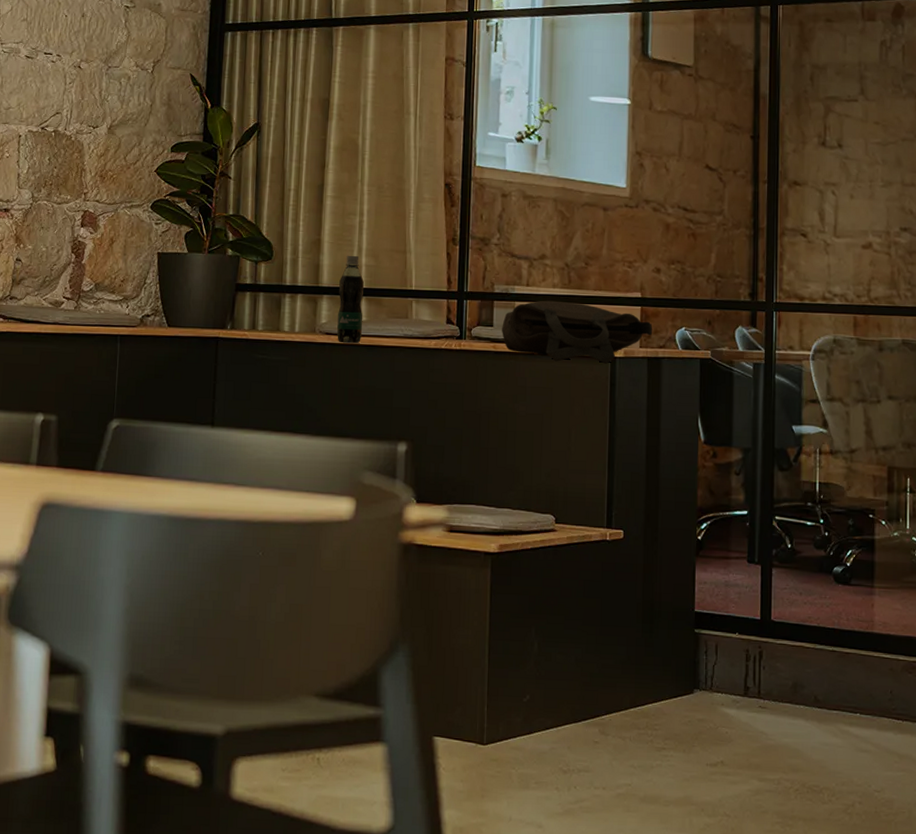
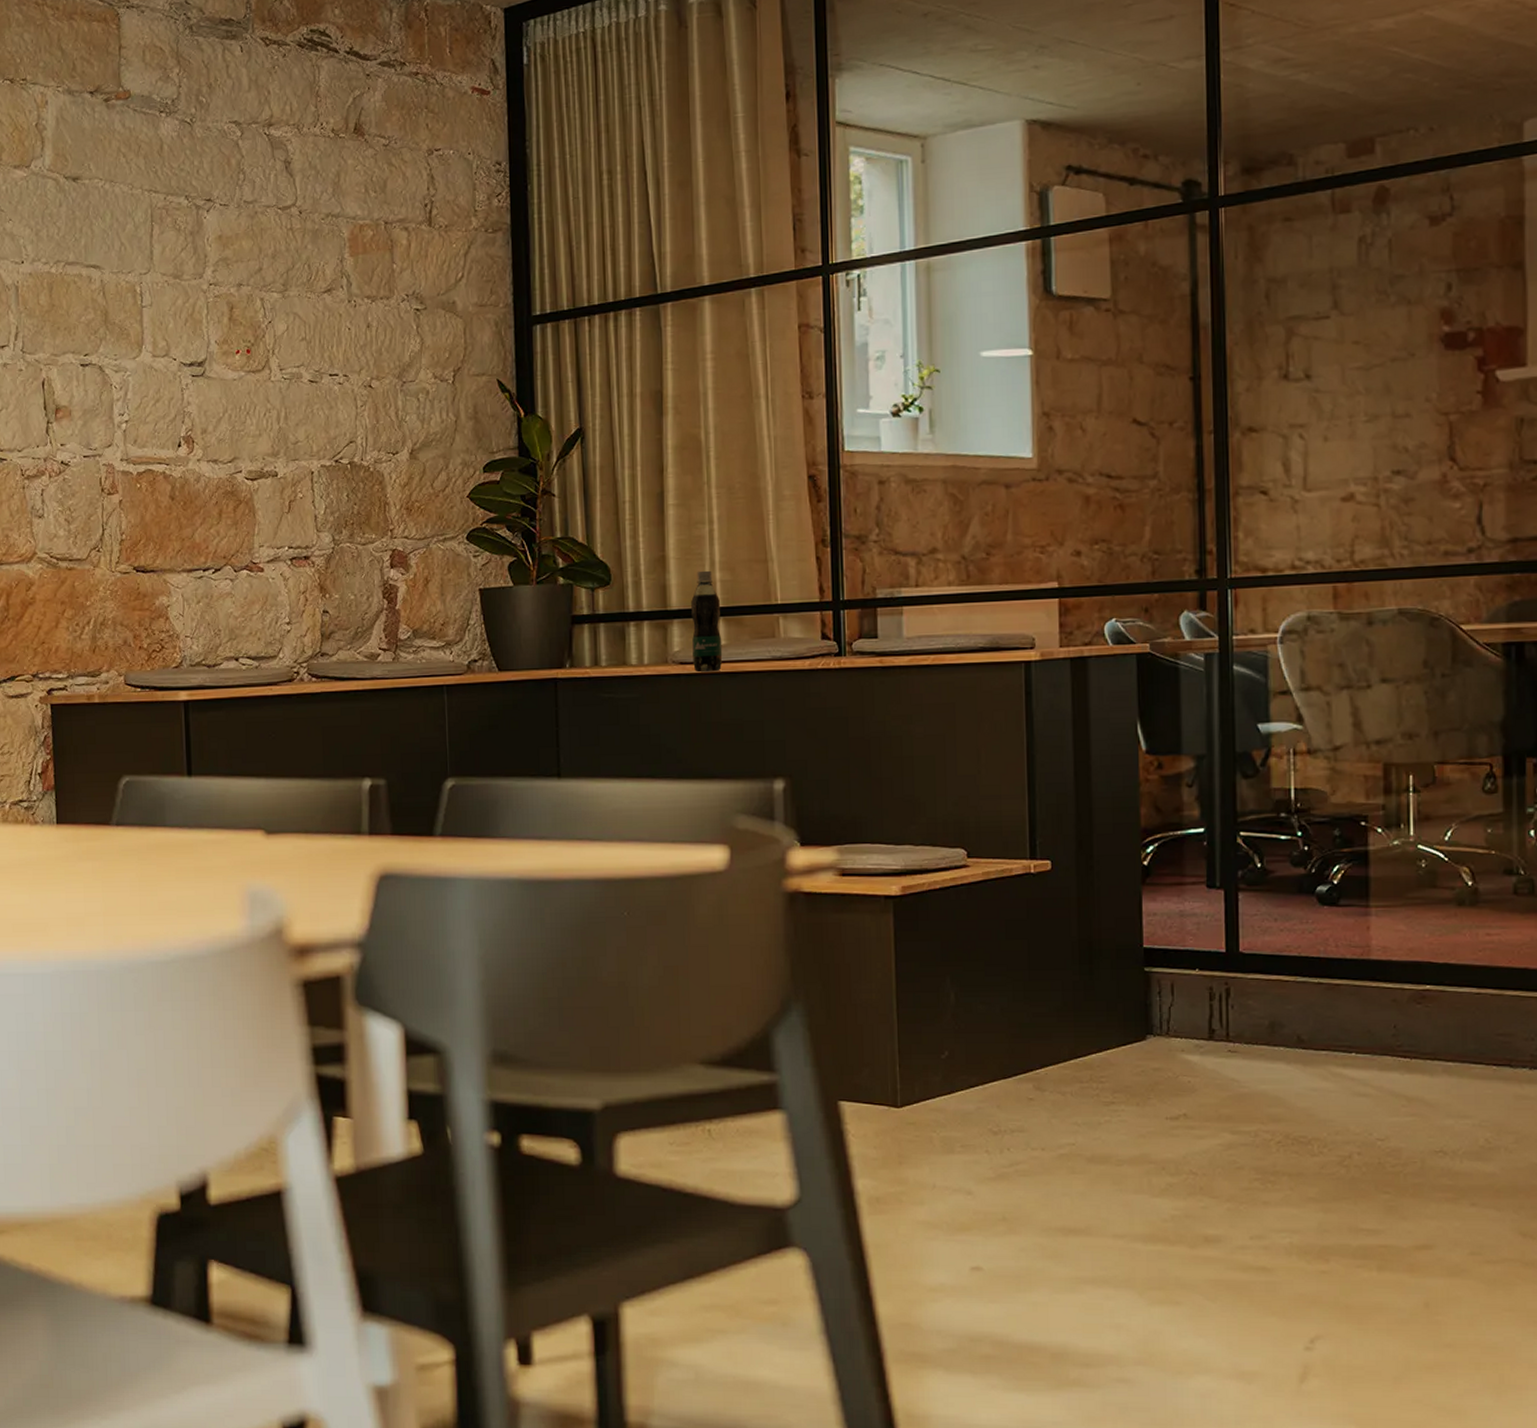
tote bag: present [502,300,653,364] -> none [888,601,1075,672]

